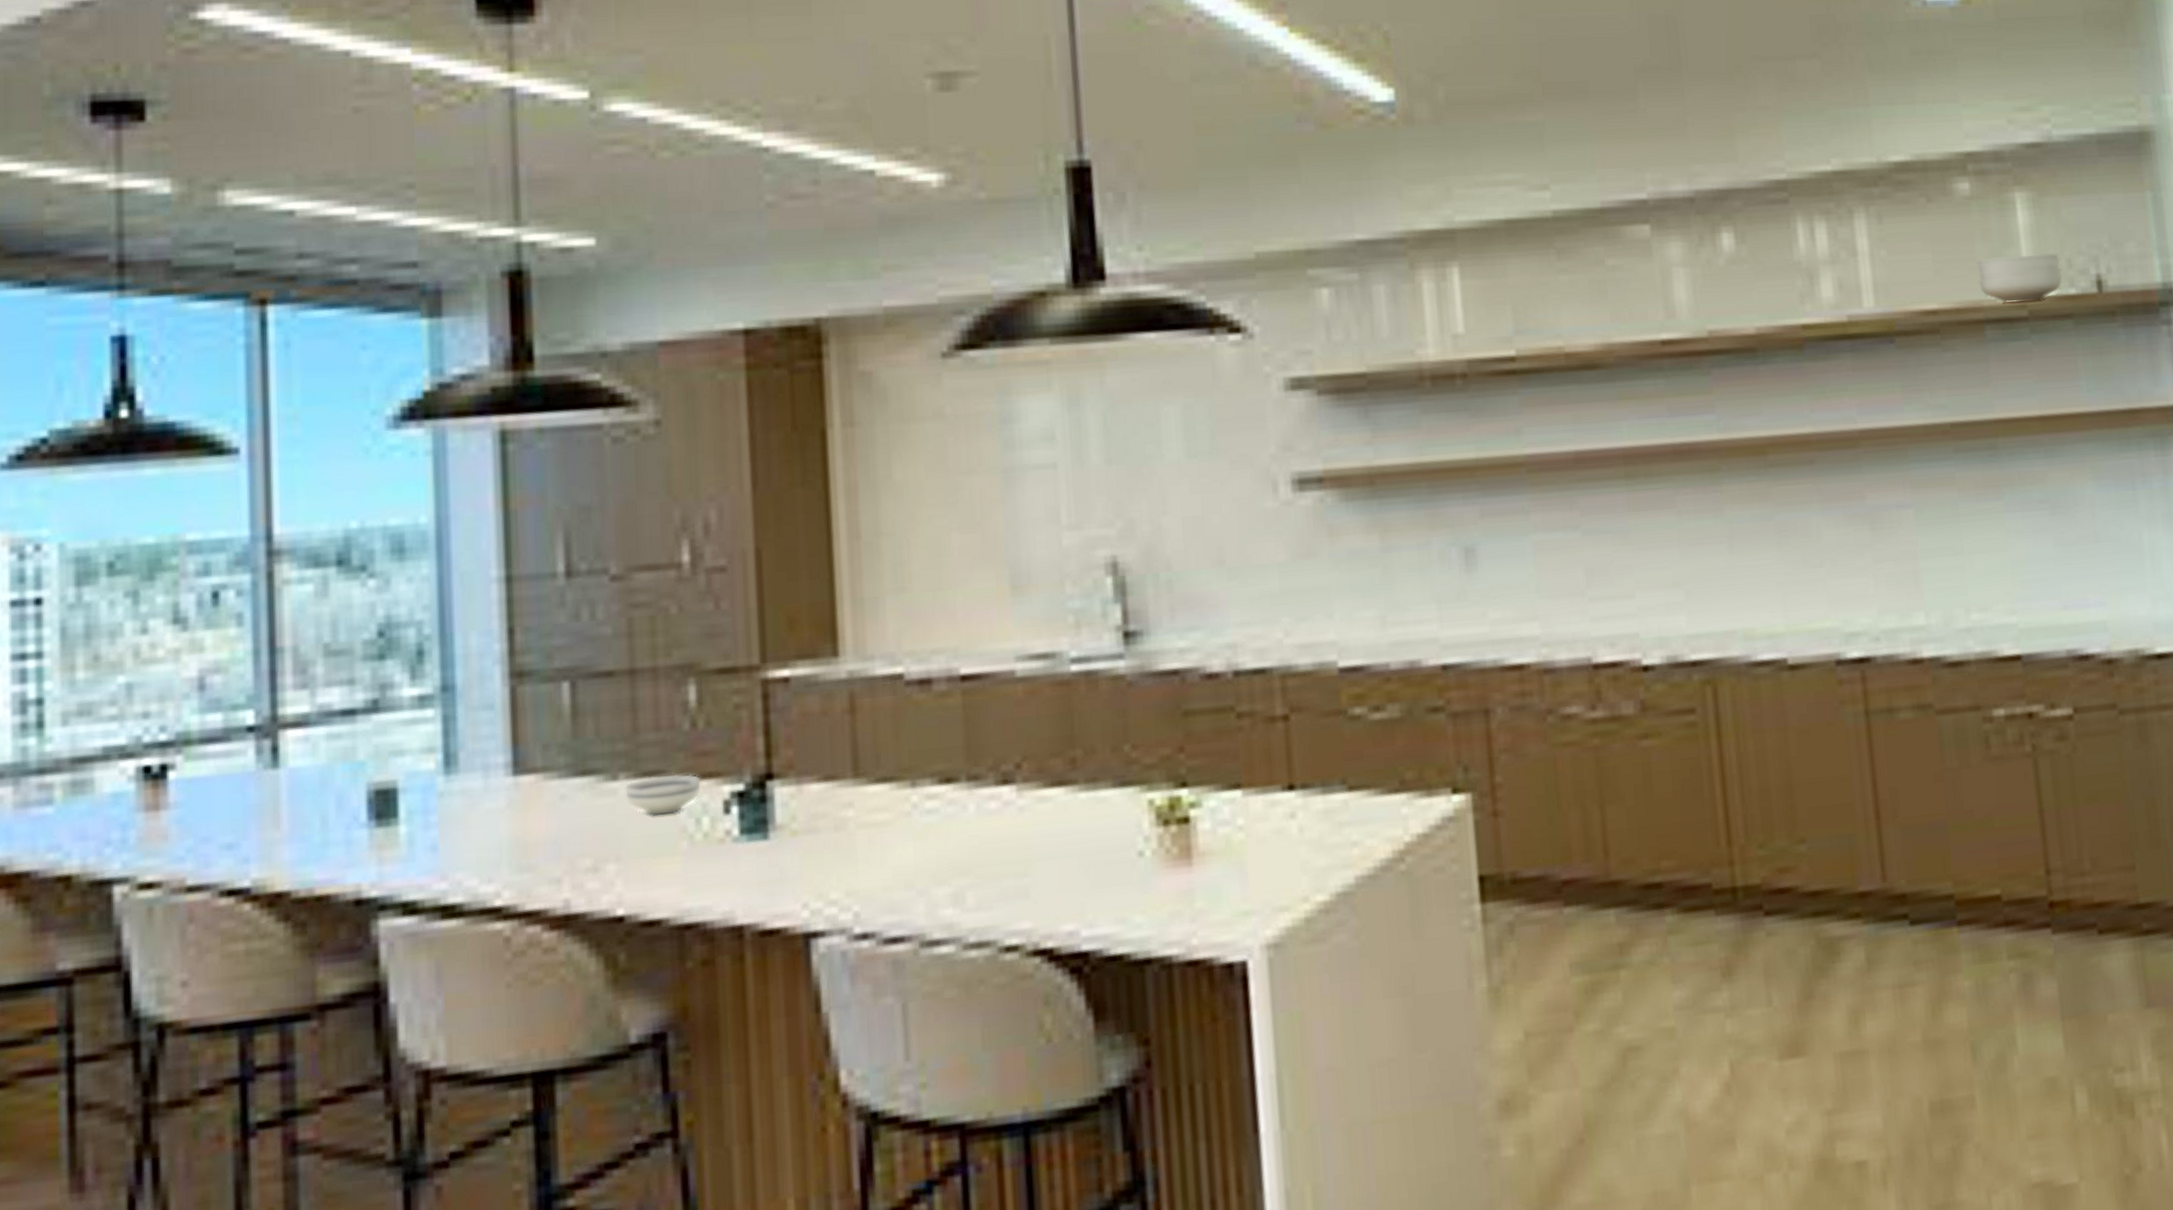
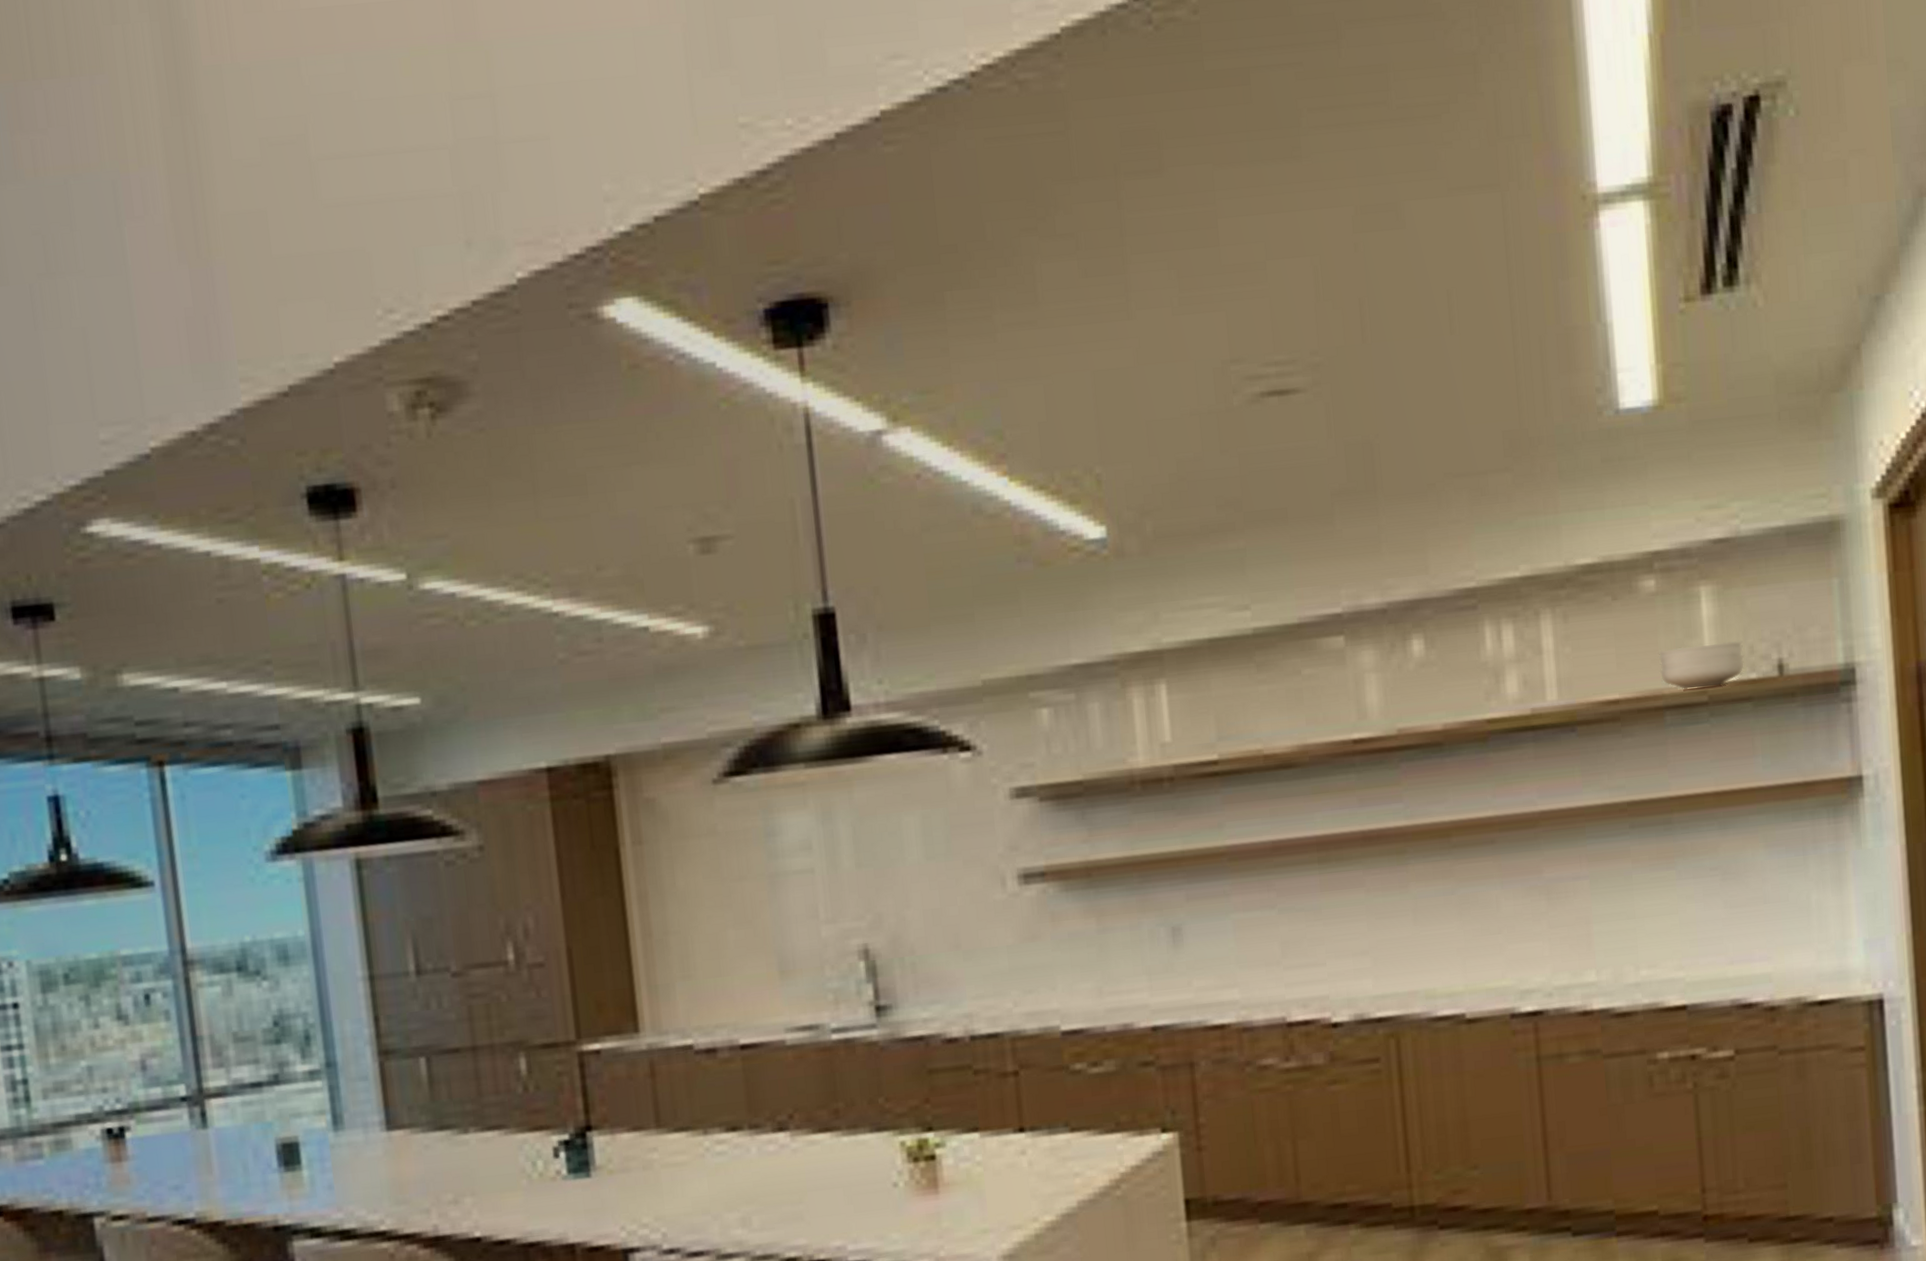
bowl: present [625,774,701,816] -> none [474,1127,535,1160]

